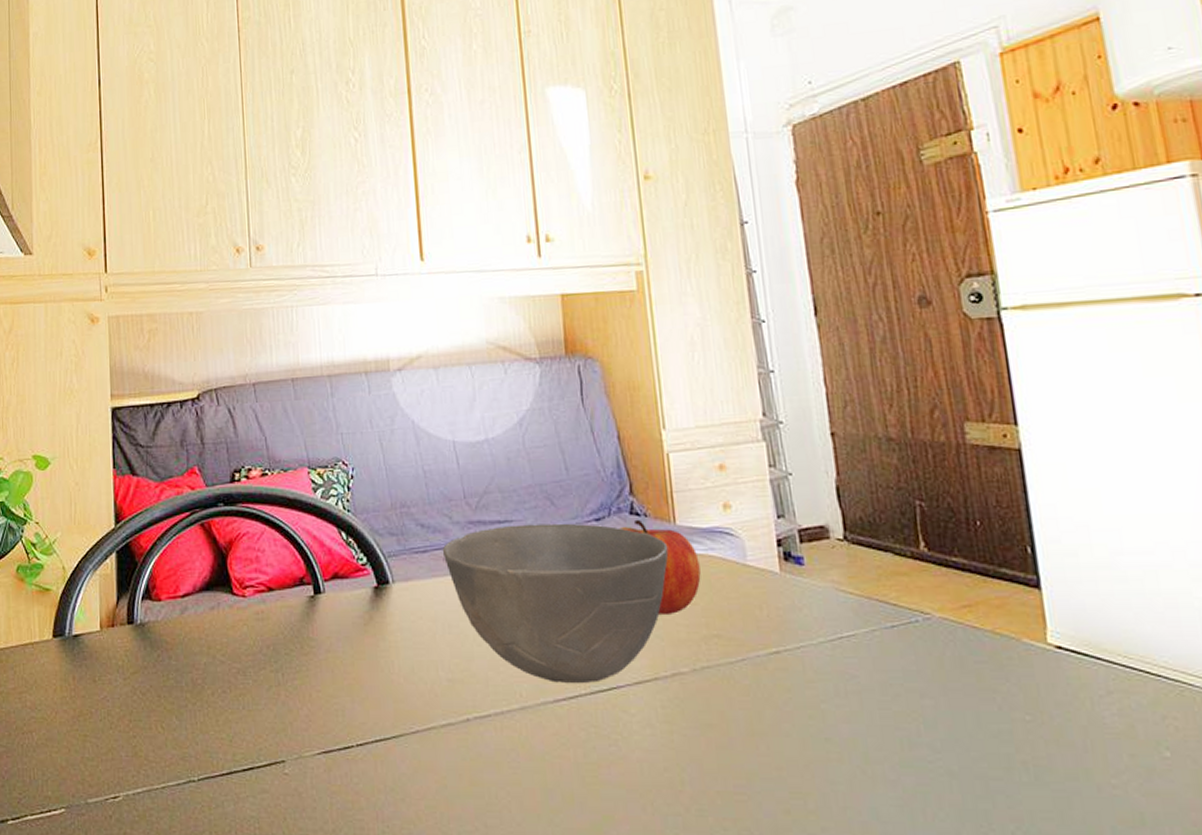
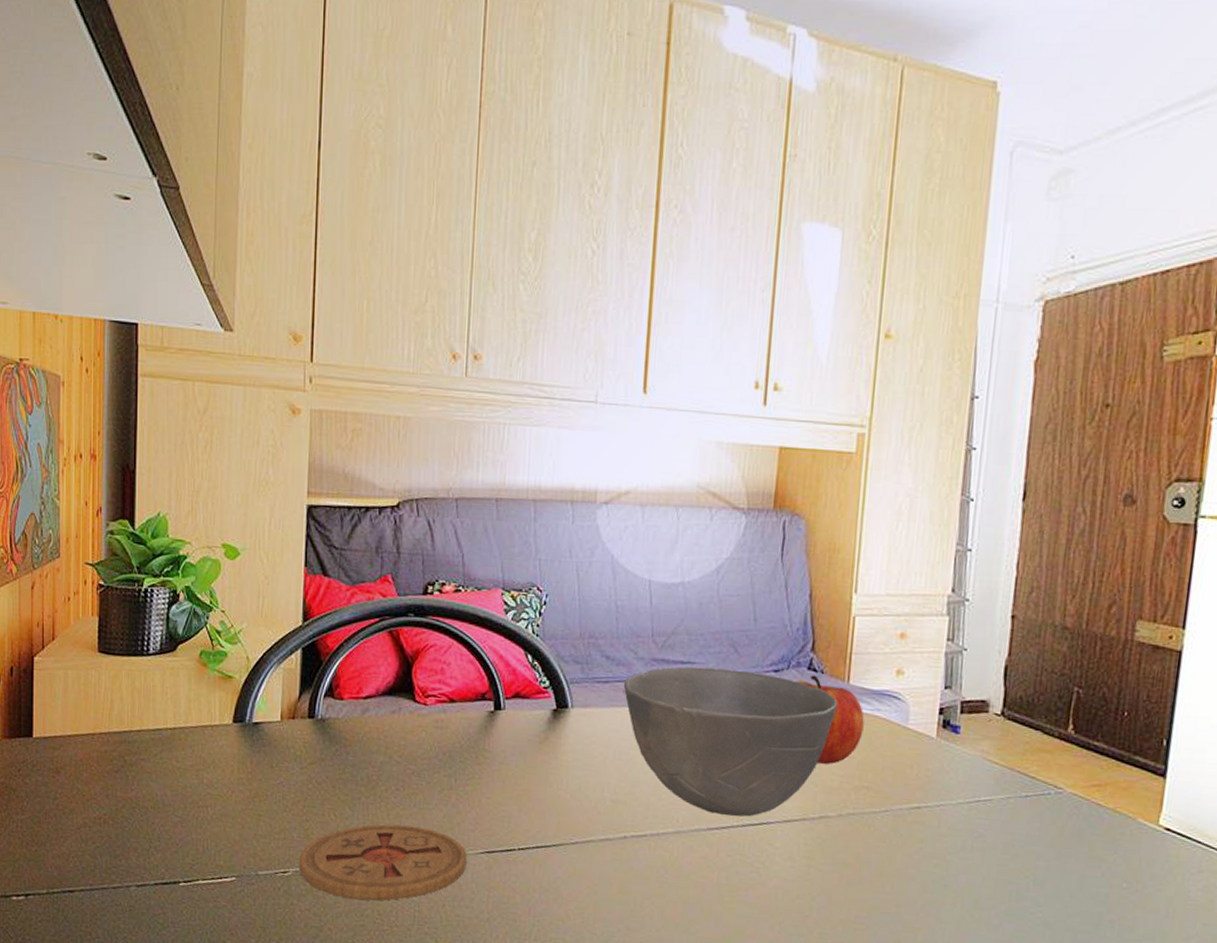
coaster: none [129,731,304,821] -> present [298,824,467,901]

